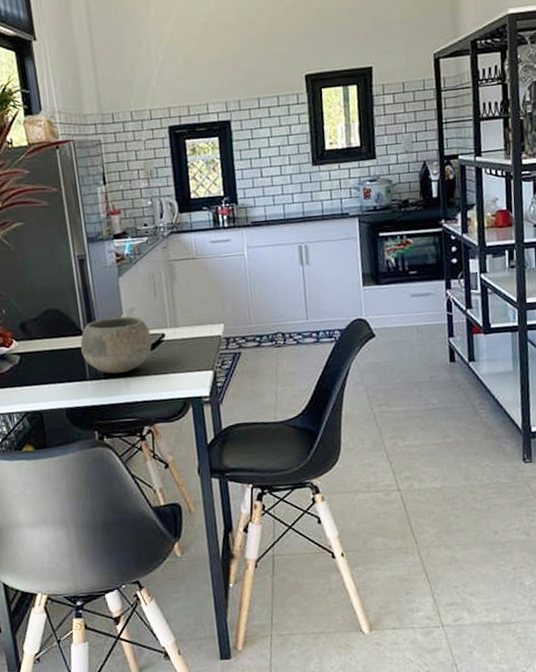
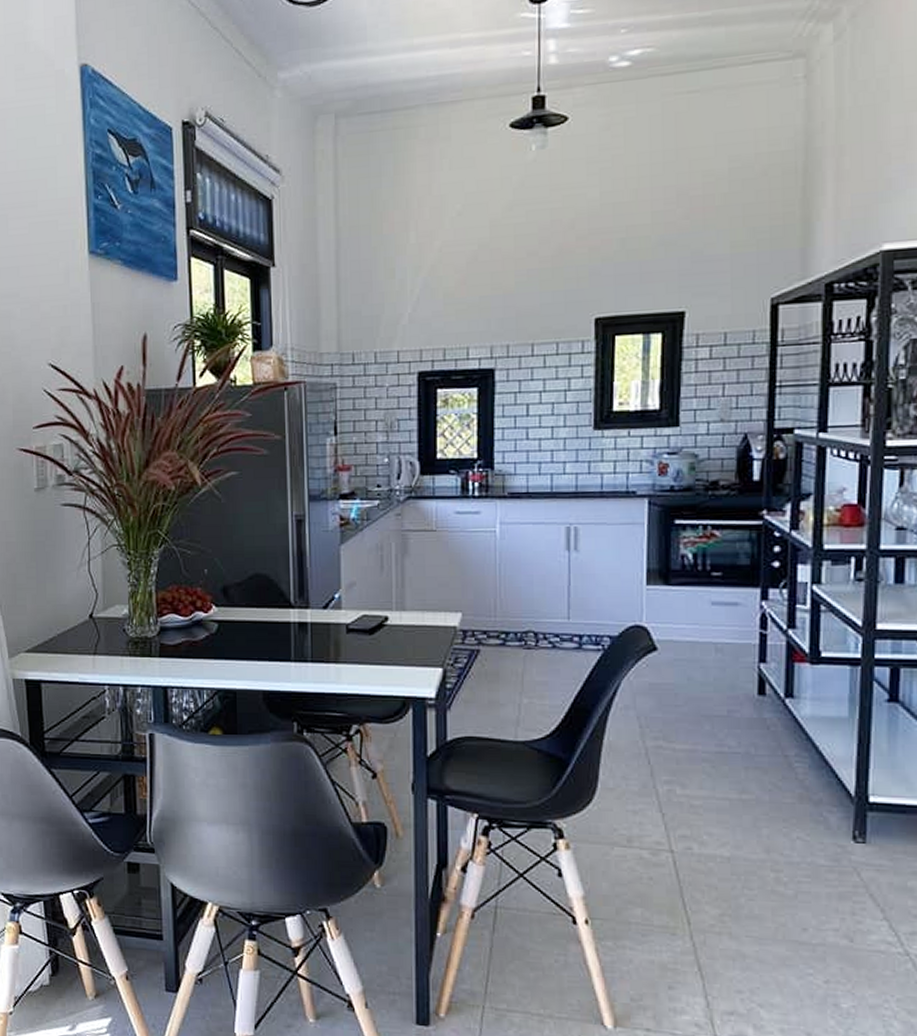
bowl: present [80,316,152,374] -> none [288,591,372,657]

